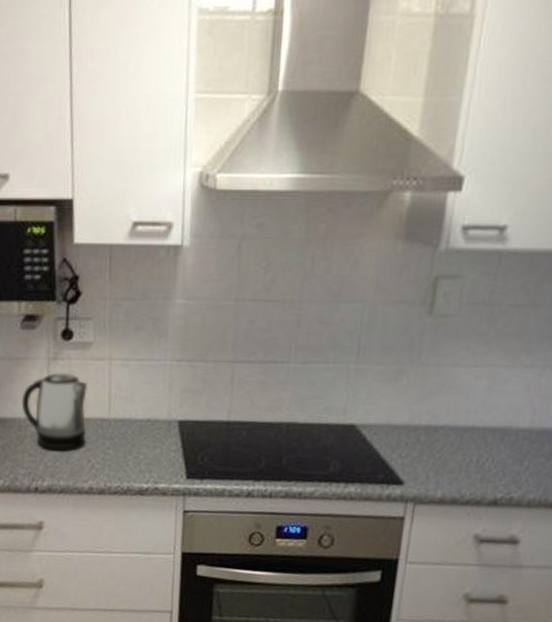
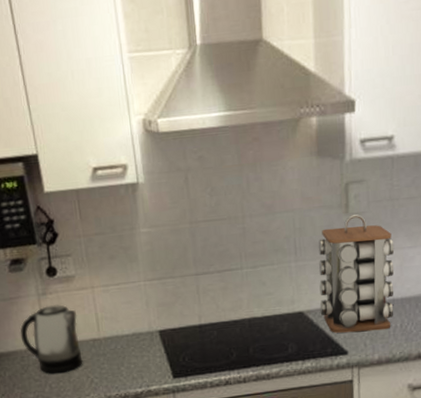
spice rack: none [376,315,486,463] -> present [318,213,395,333]

